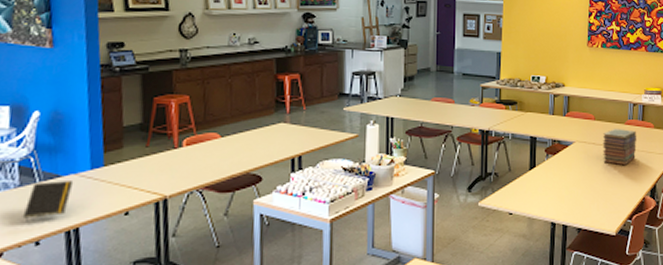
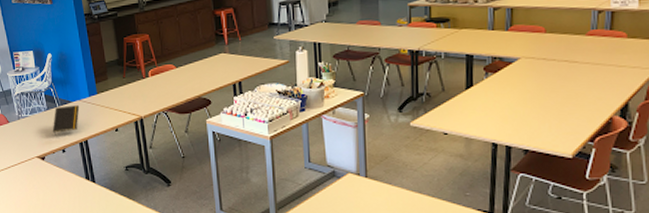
book stack: present [602,128,637,166] -> none [555,40,603,83]

